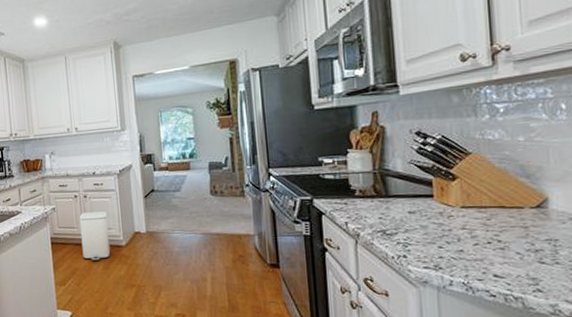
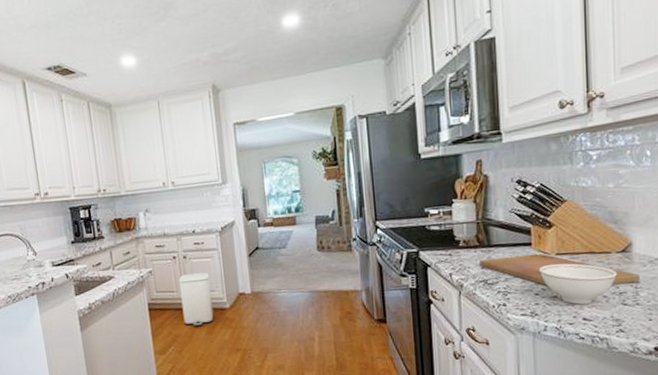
cutting board: none [377,205,559,241] -> present [480,253,640,286]
bowl: none [441,216,532,261] -> present [538,263,617,305]

